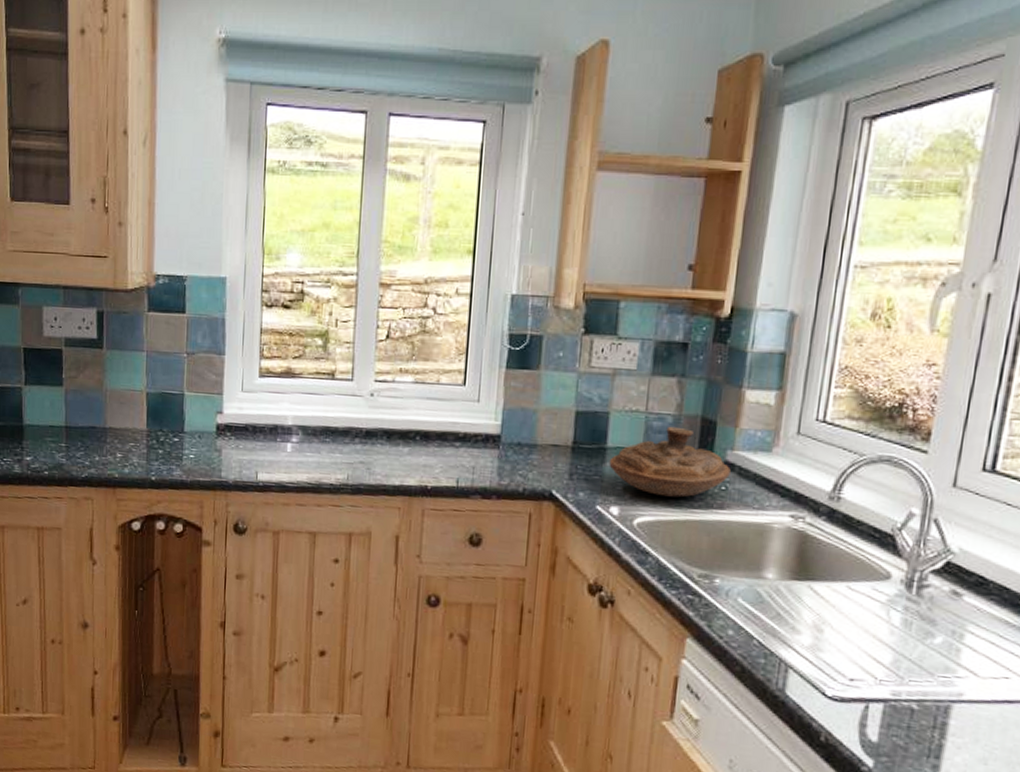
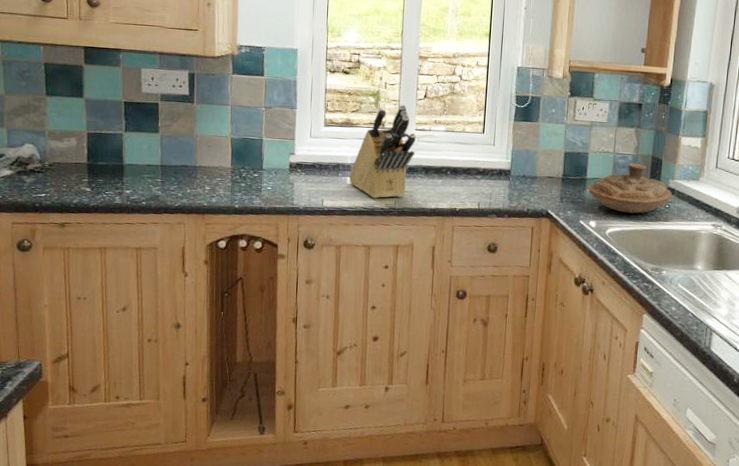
knife block: none [289,347,375,472] -> present [349,104,416,199]

